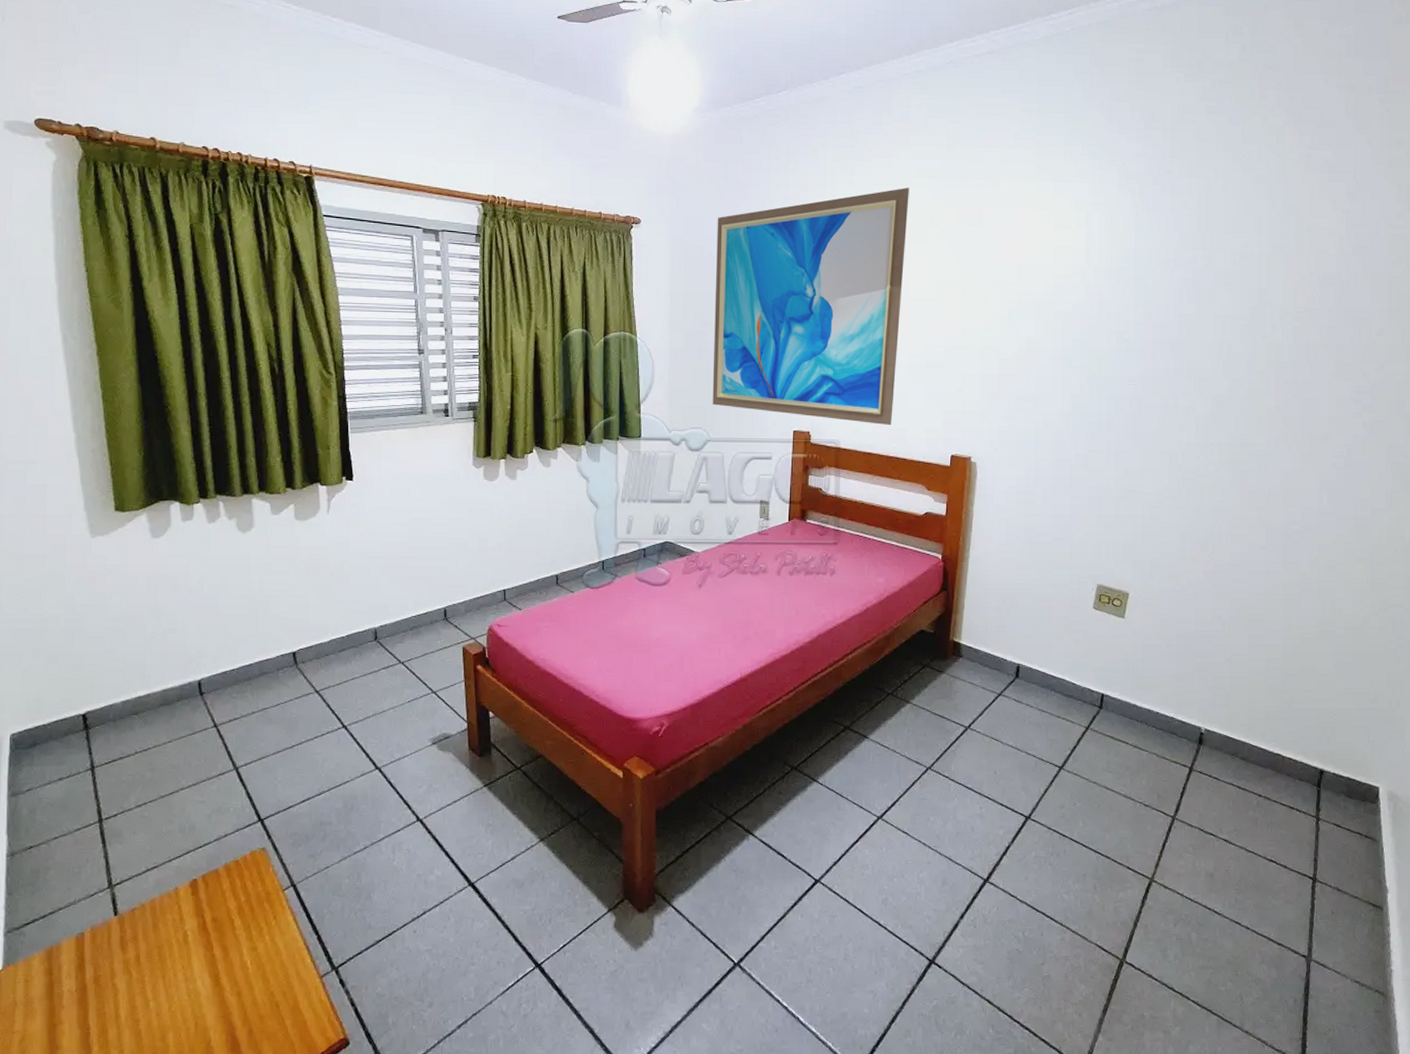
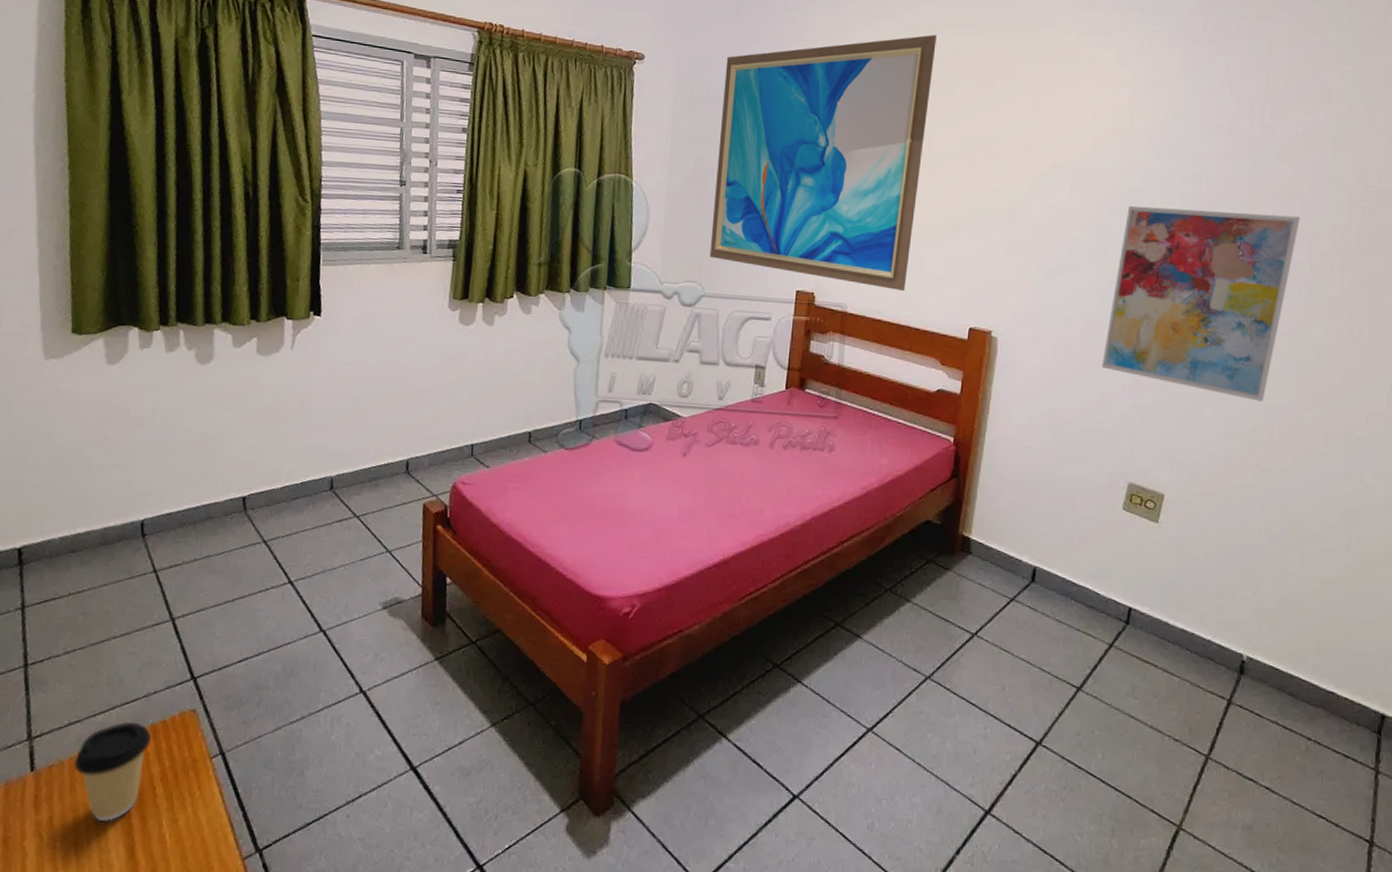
coffee cup: none [154,863,225,954] -> present [73,721,151,821]
wall art: none [1070,336,1239,505] -> present [1102,205,1300,402]

